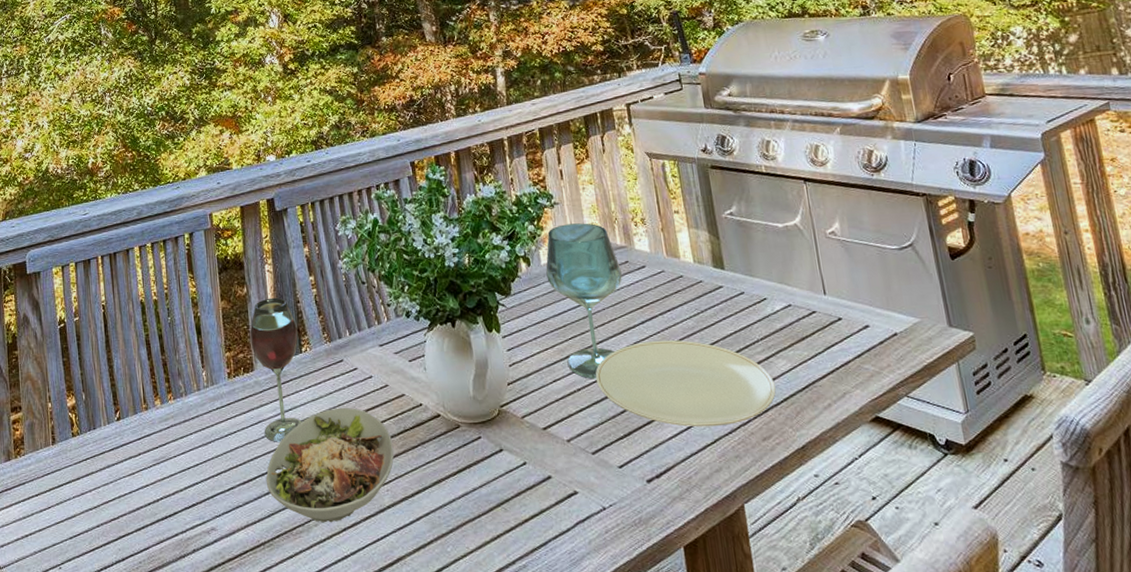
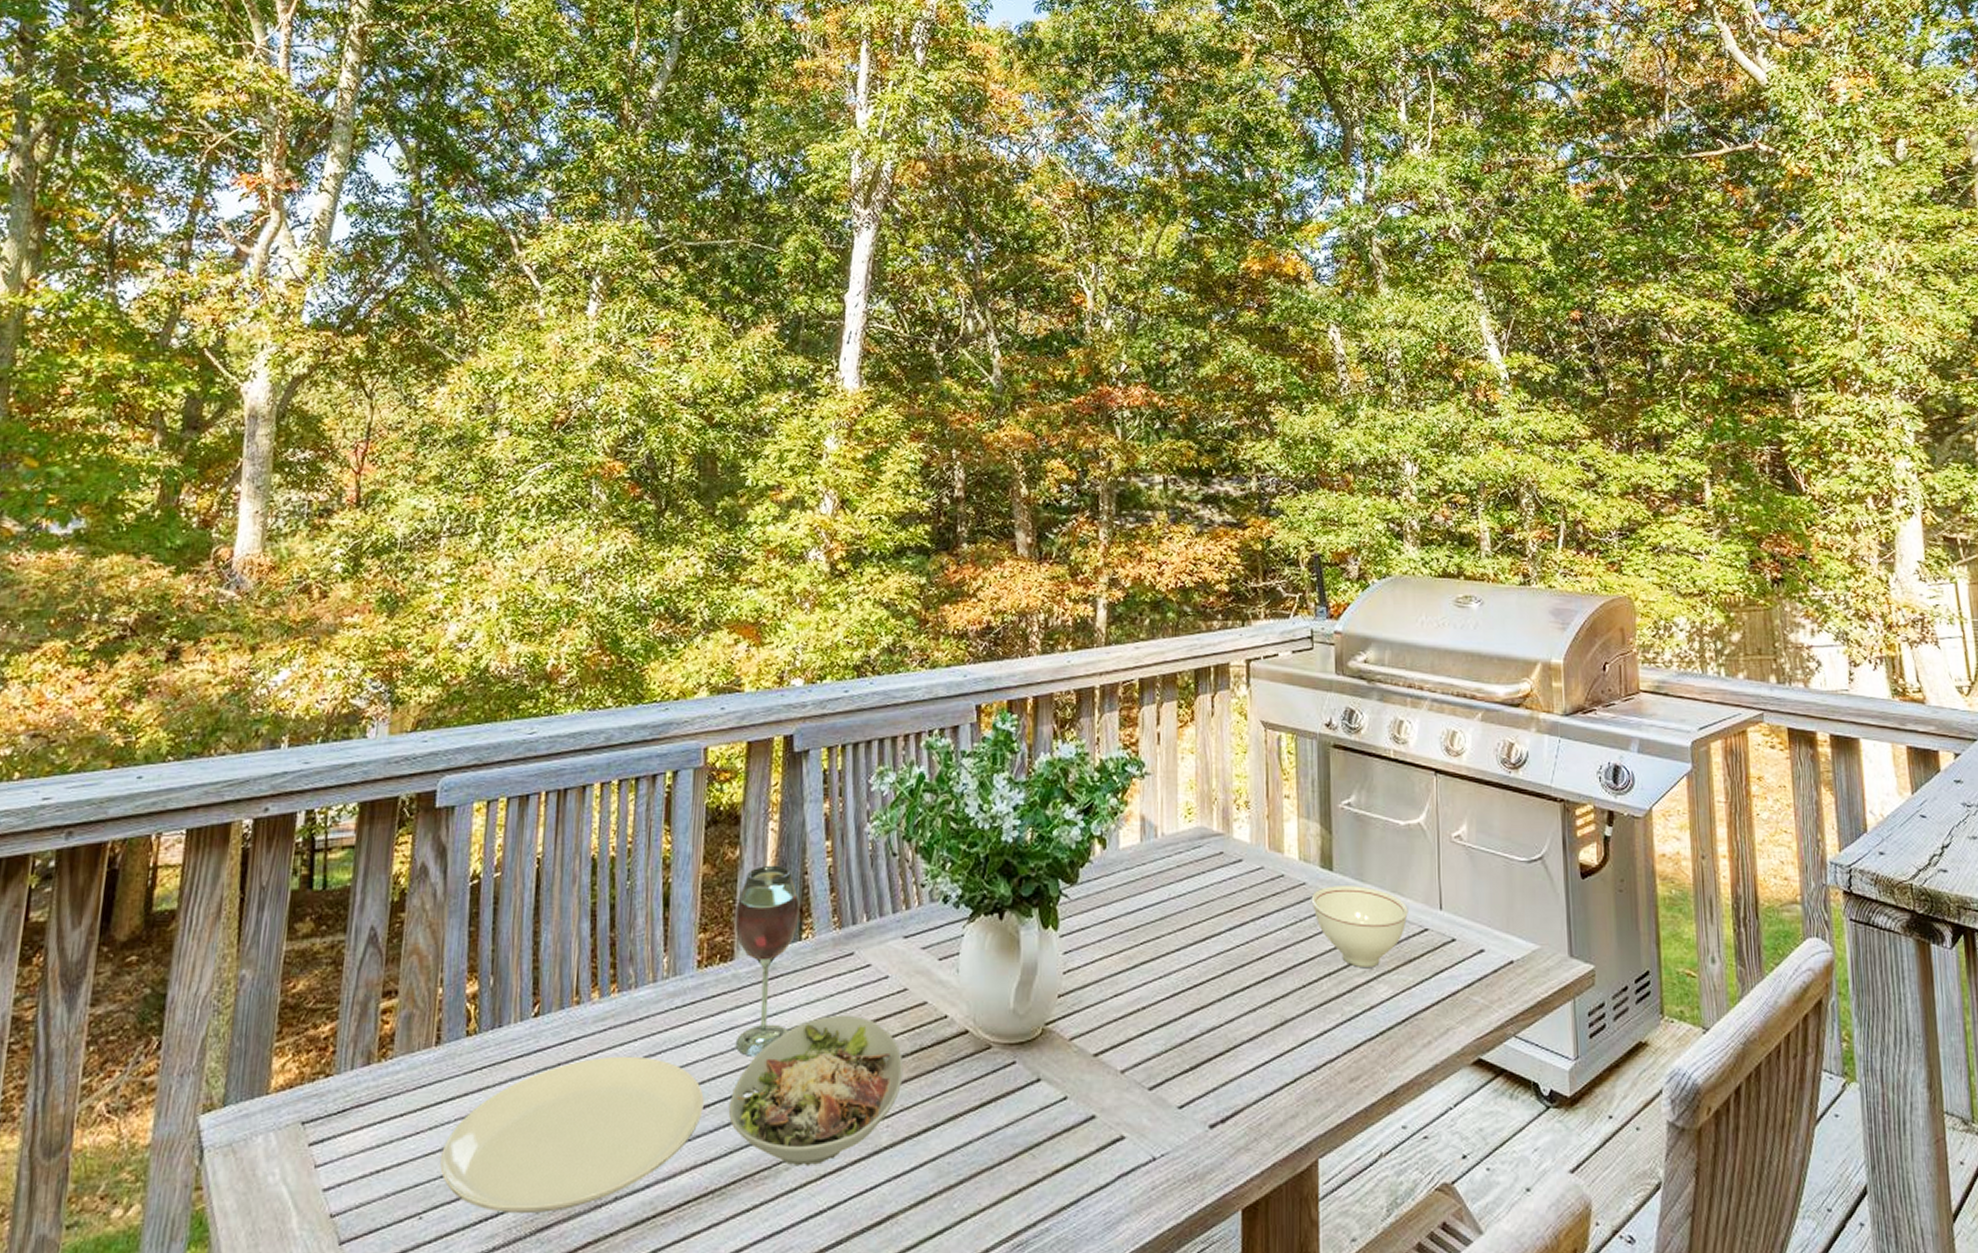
plate: none [68,445,248,563] -> present [440,1056,704,1213]
wine glass: present [546,223,622,379] -> none [1124,800,1213,996]
plate: present [595,339,776,427] -> none [1165,952,1372,1062]
bowl: none [708,280,796,347] -> present [1311,886,1408,967]

